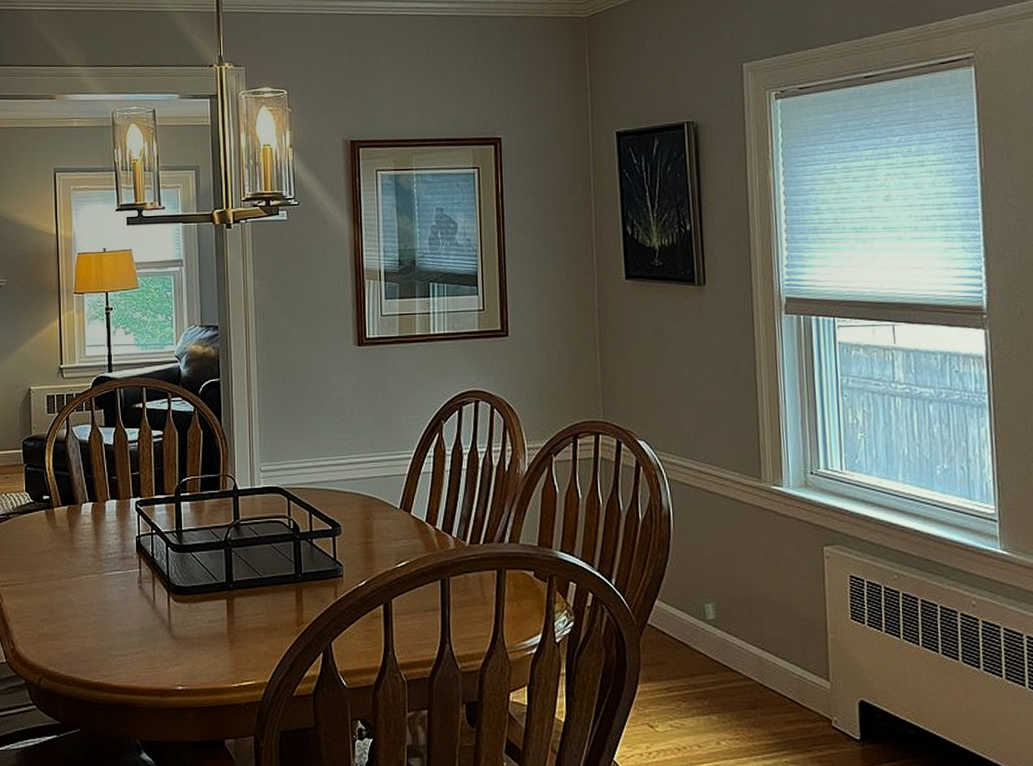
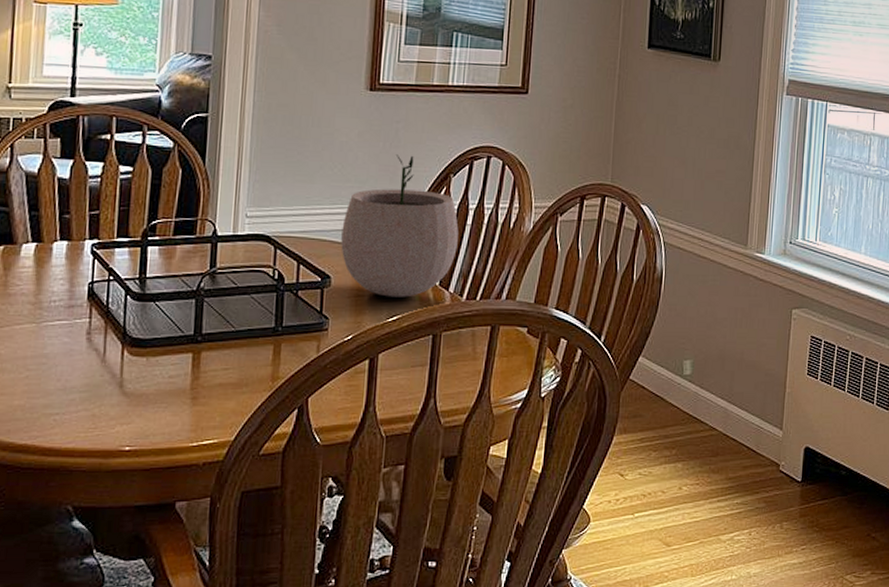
plant pot: none [346,404,456,543] -> present [341,154,459,297]

